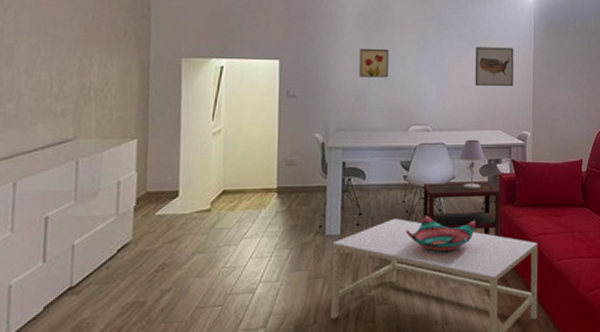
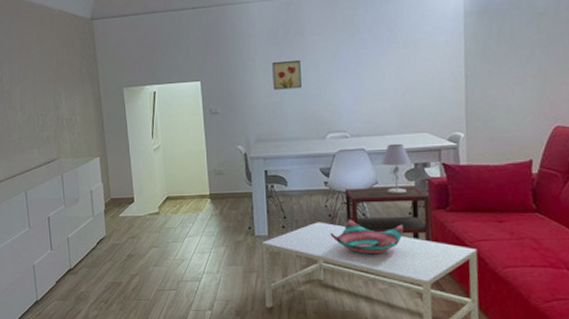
wall art: present [475,47,514,87] -> none [394,42,441,88]

